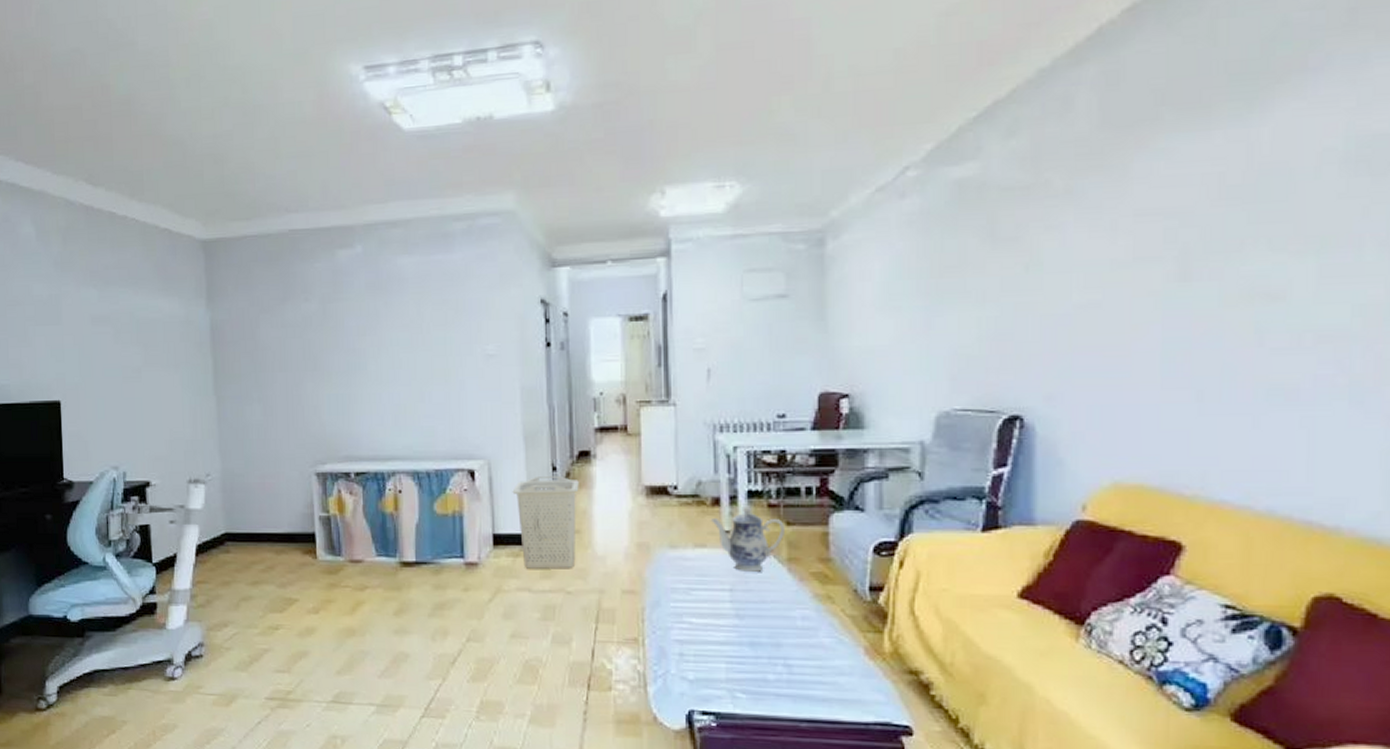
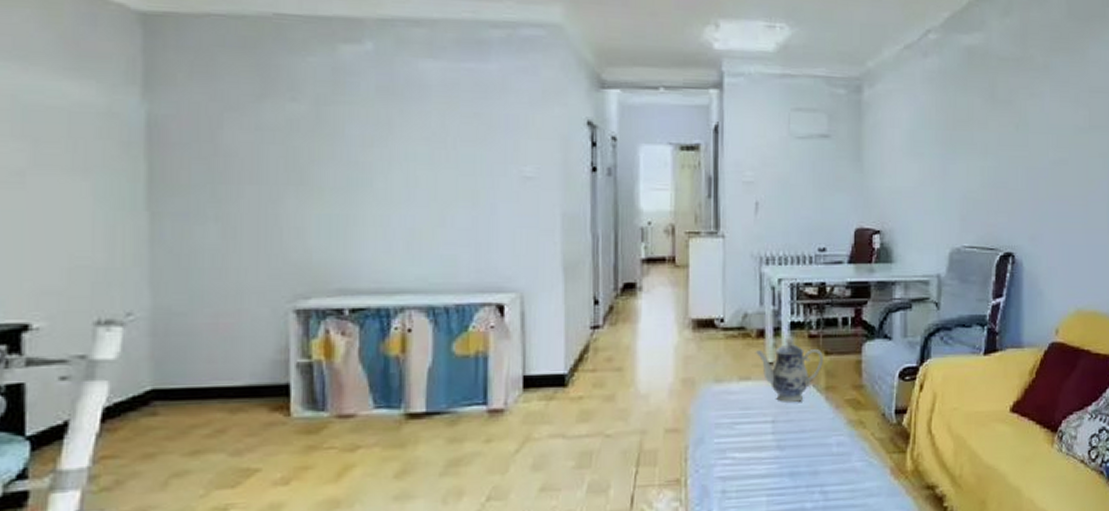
laundry basket: present [512,475,579,569] -> none [547,309,623,412]

